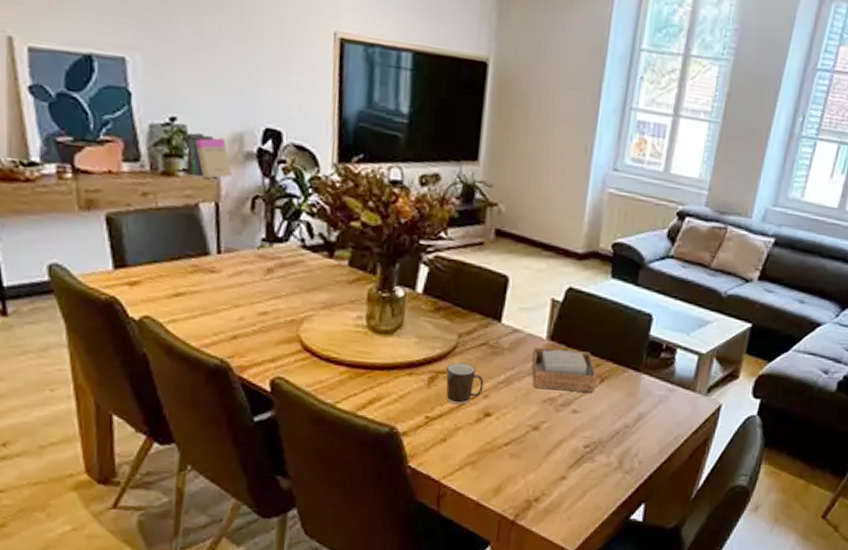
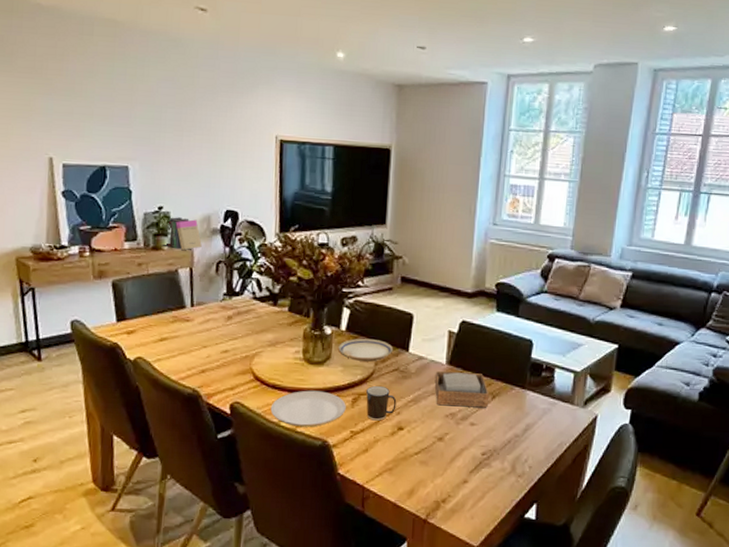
plate: none [323,365,421,411] -> present [270,390,346,427]
plate: none [412,303,483,333] -> present [338,338,394,362]

